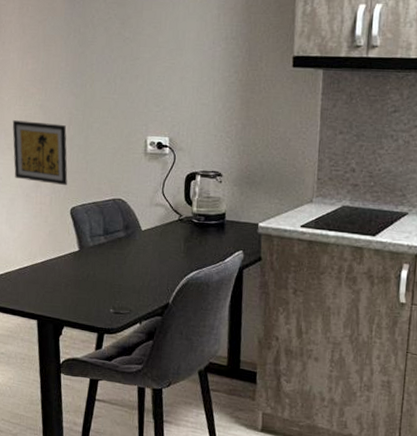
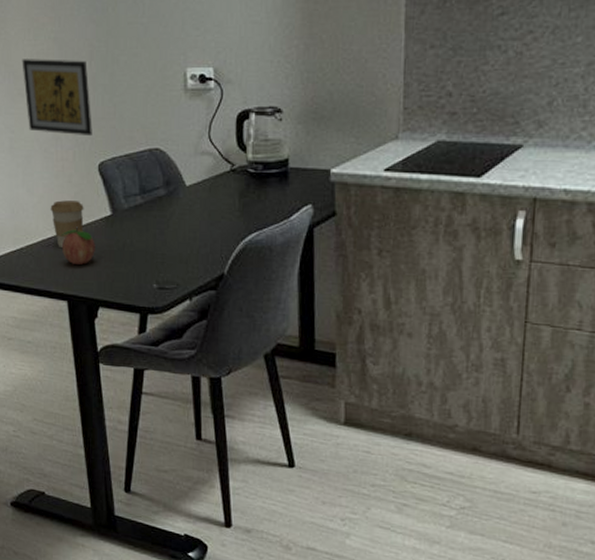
coffee cup: none [28,236,57,275] -> present [50,200,84,247]
fruit: none [36,259,64,290] -> present [61,226,95,265]

